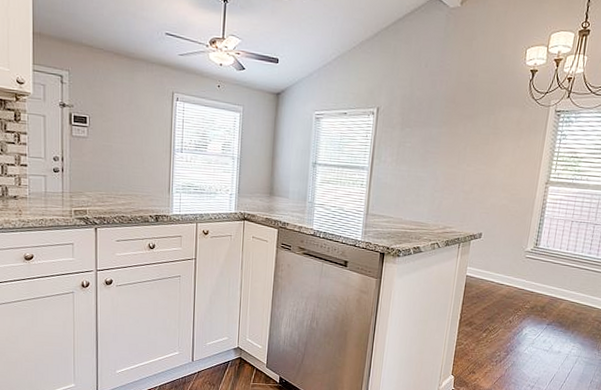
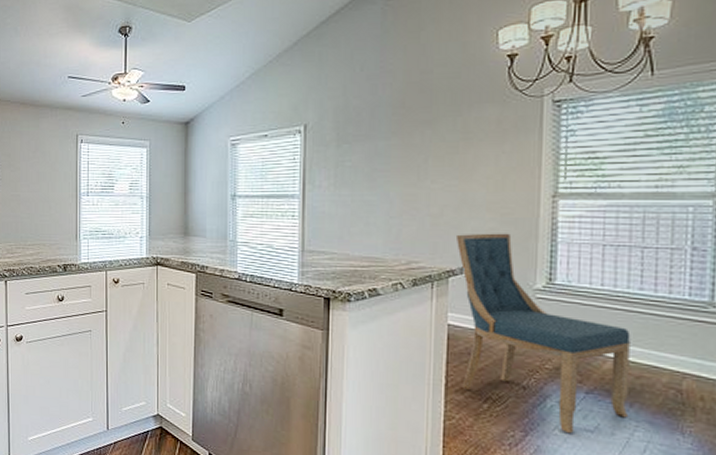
chair: none [470,207,579,353] -> present [457,233,631,434]

